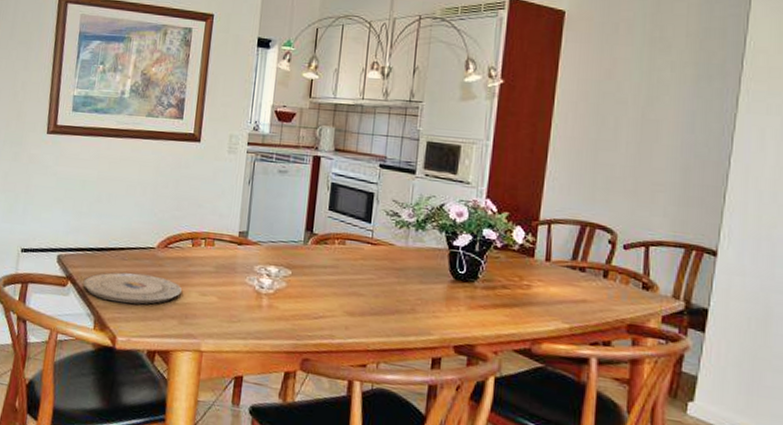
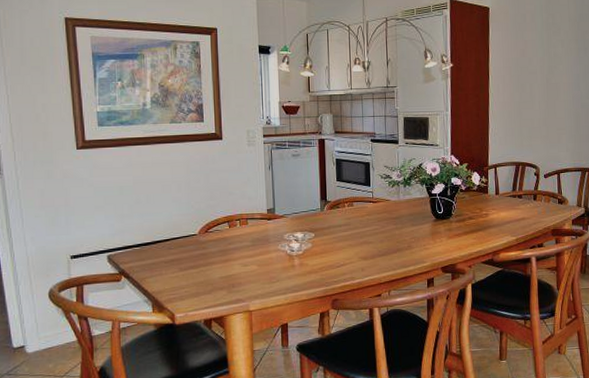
plate: present [82,272,182,304] -> none [136,257,226,286]

